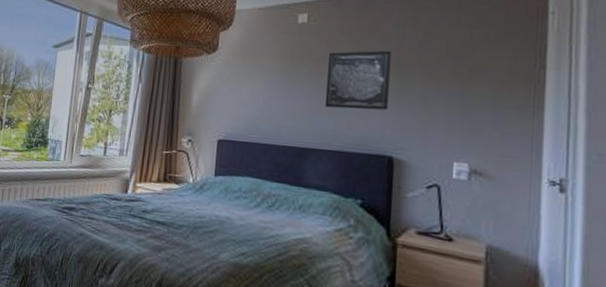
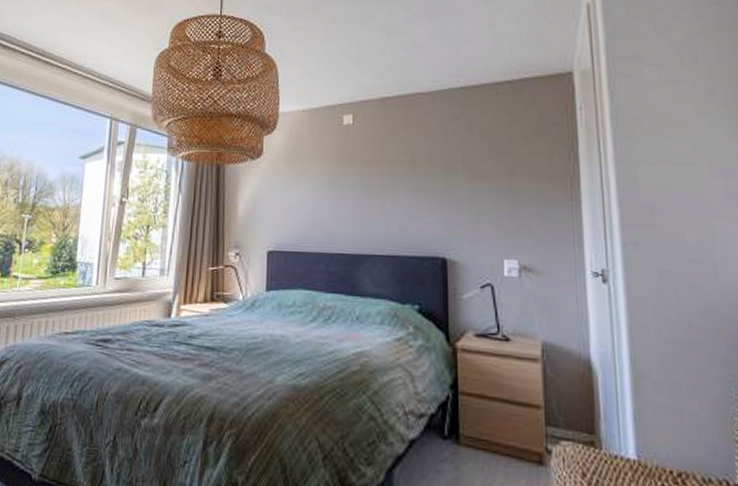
wall art: present [324,50,391,110] -> none [375,149,437,211]

